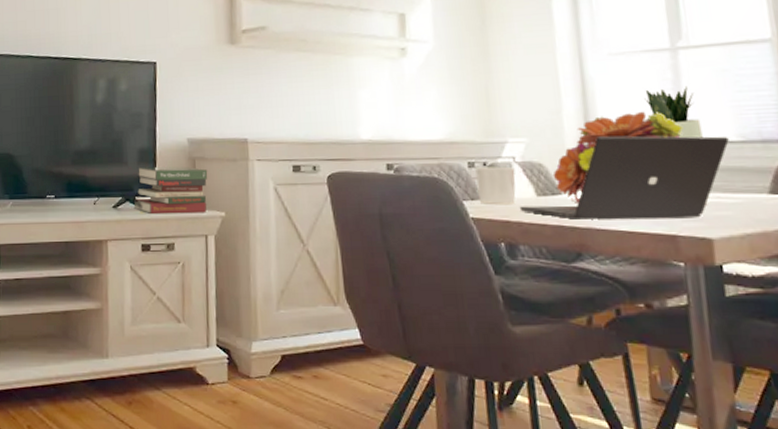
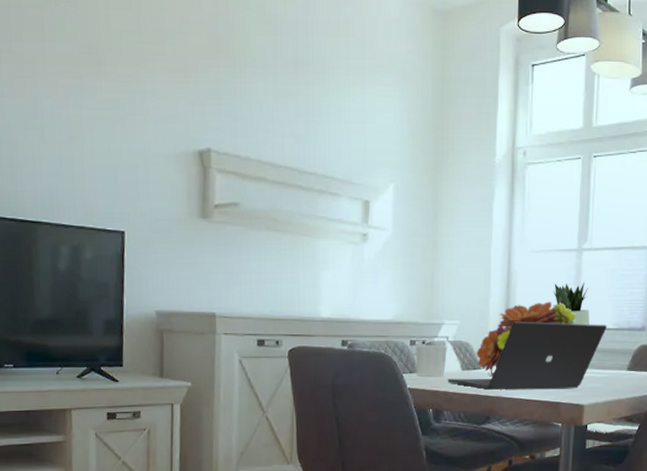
books: present [133,166,208,215] -> none [99,337,176,384]

